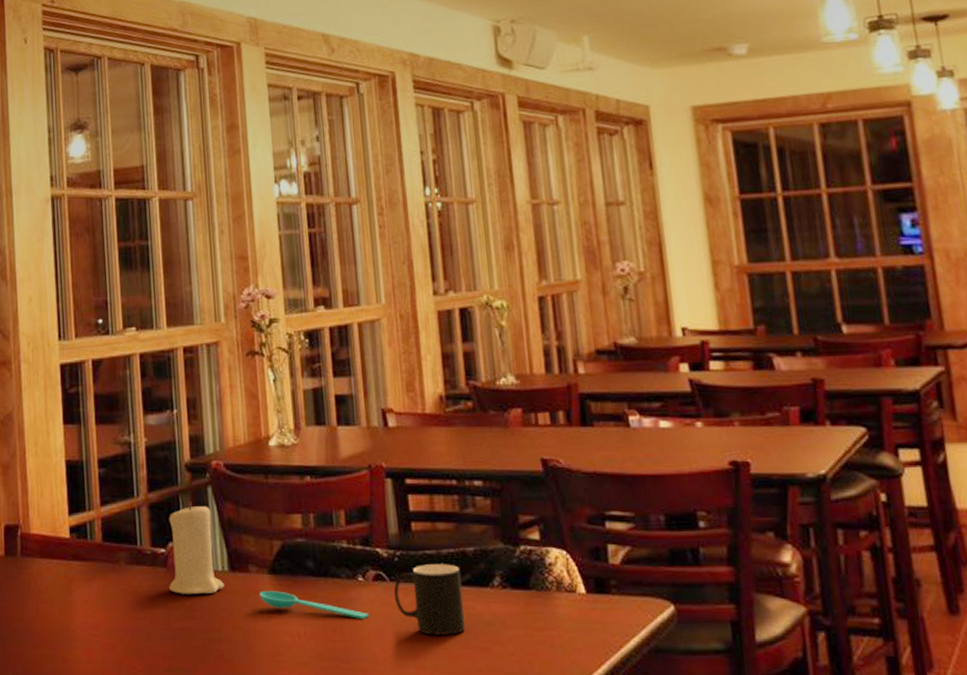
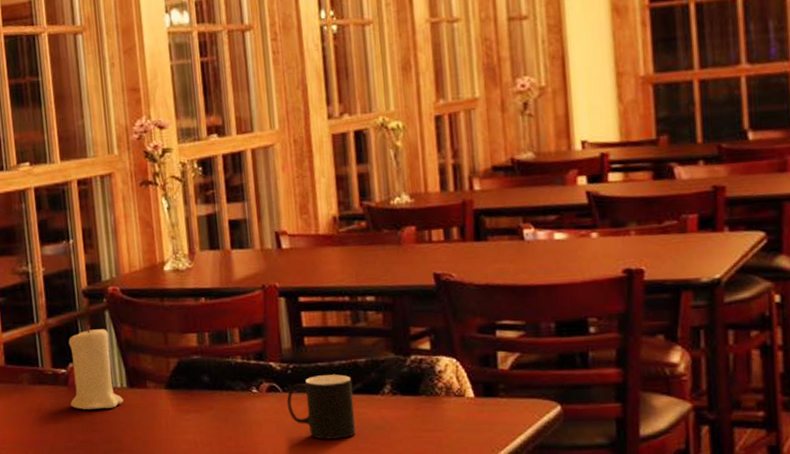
spoon: present [260,591,370,620] -> none [157,404,264,428]

